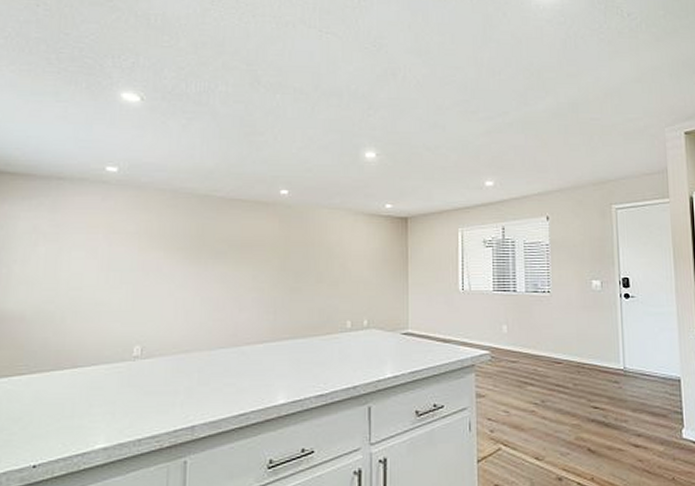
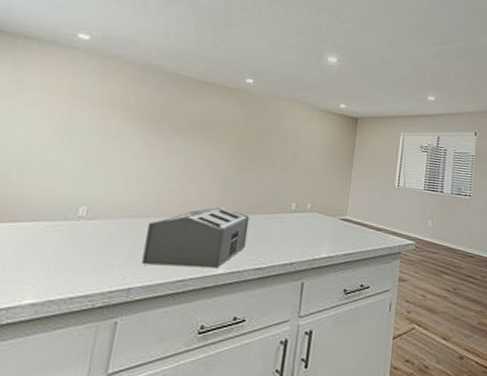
toaster: none [201,332,304,401] -> present [141,206,250,269]

